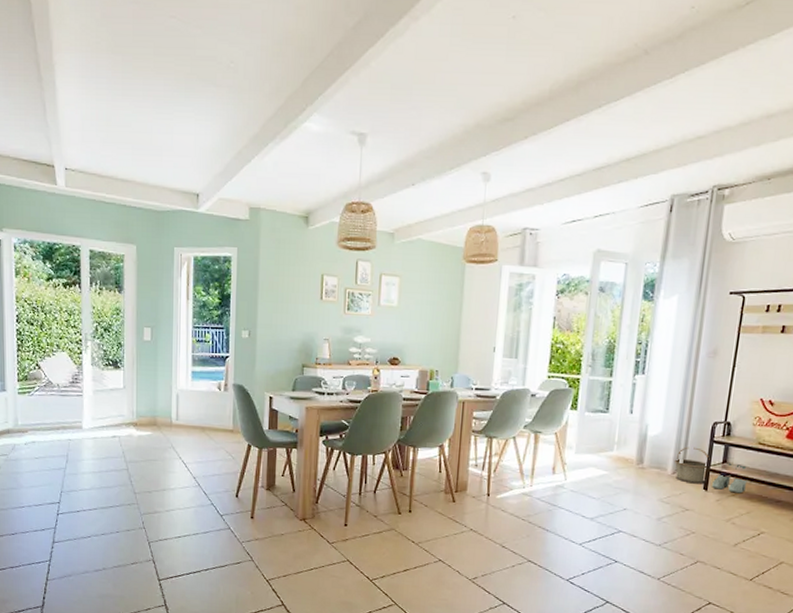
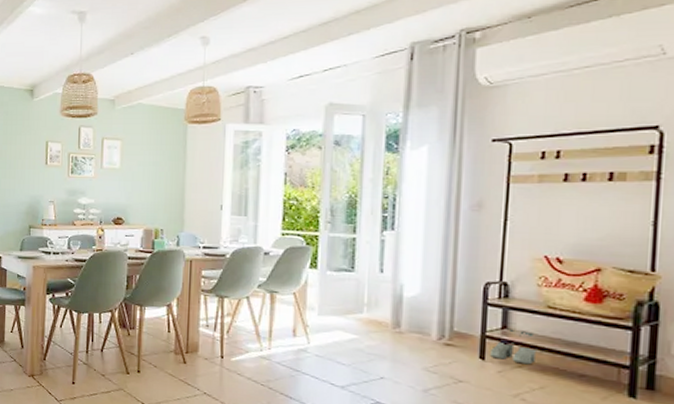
basket: present [674,447,710,484] -> none [438,309,485,353]

